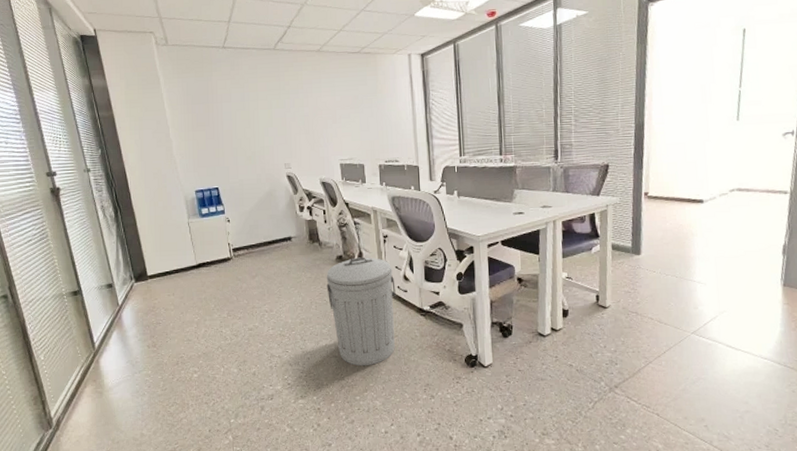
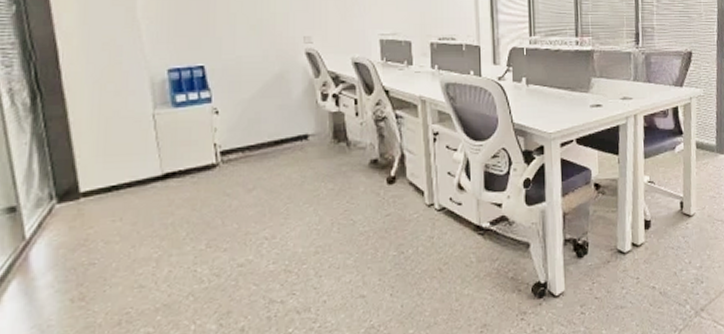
trash can: present [326,257,396,366] -> none [354,160,447,307]

